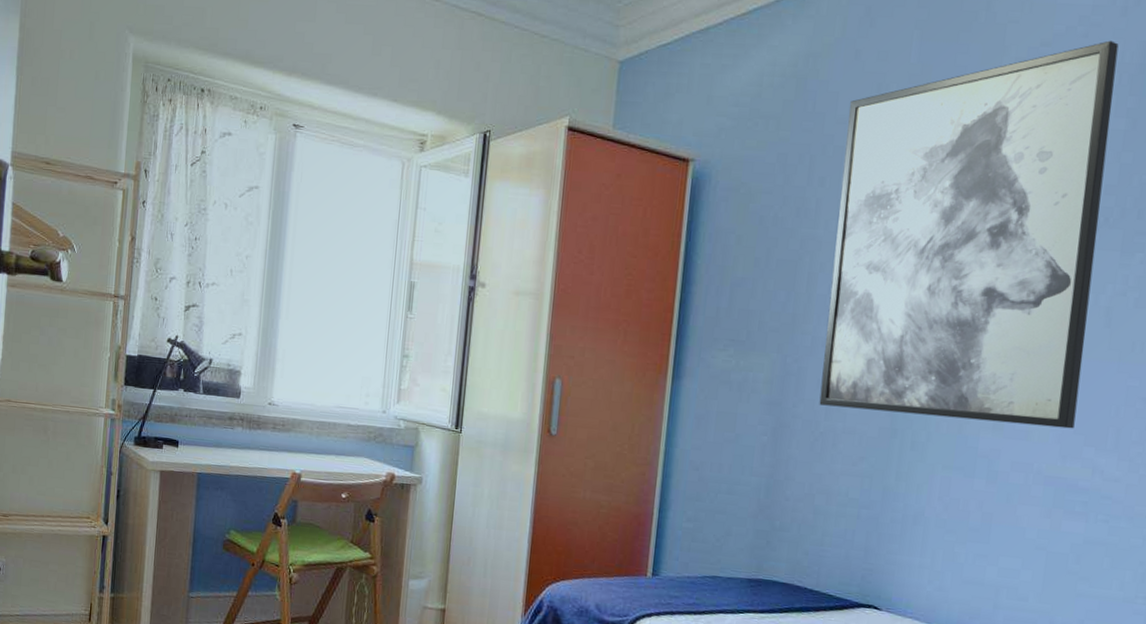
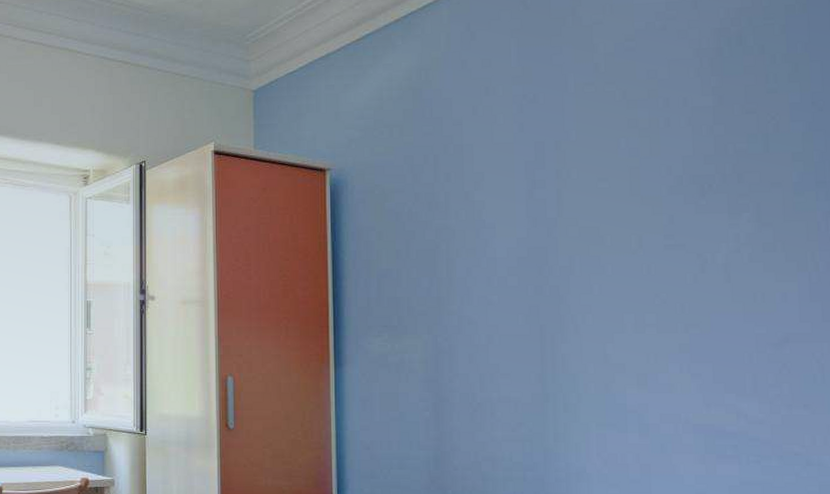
wall art: present [819,40,1119,429] -> none [463,30,713,378]

